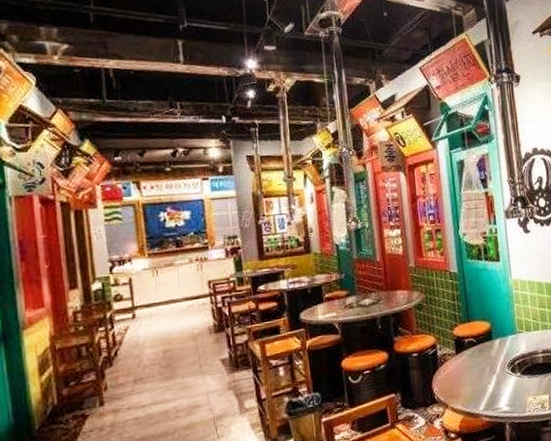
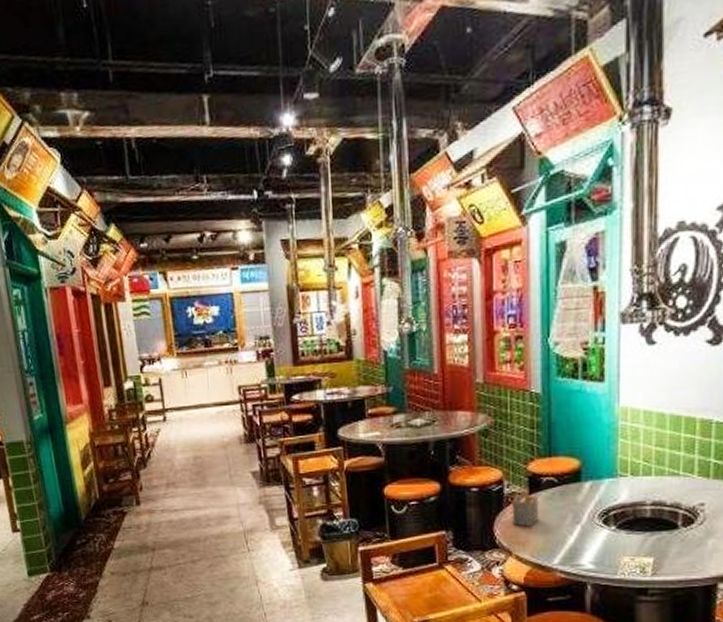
napkin holder: none [444,348,466,382] -> present [512,487,539,527]

